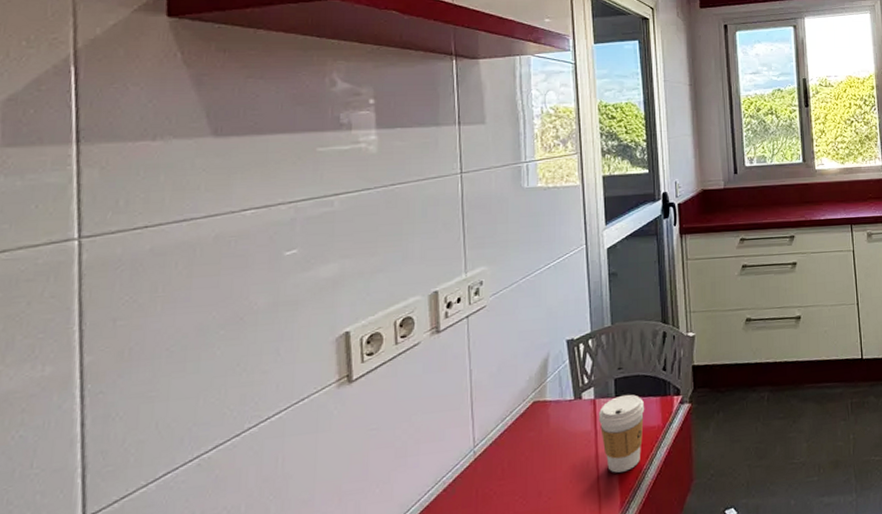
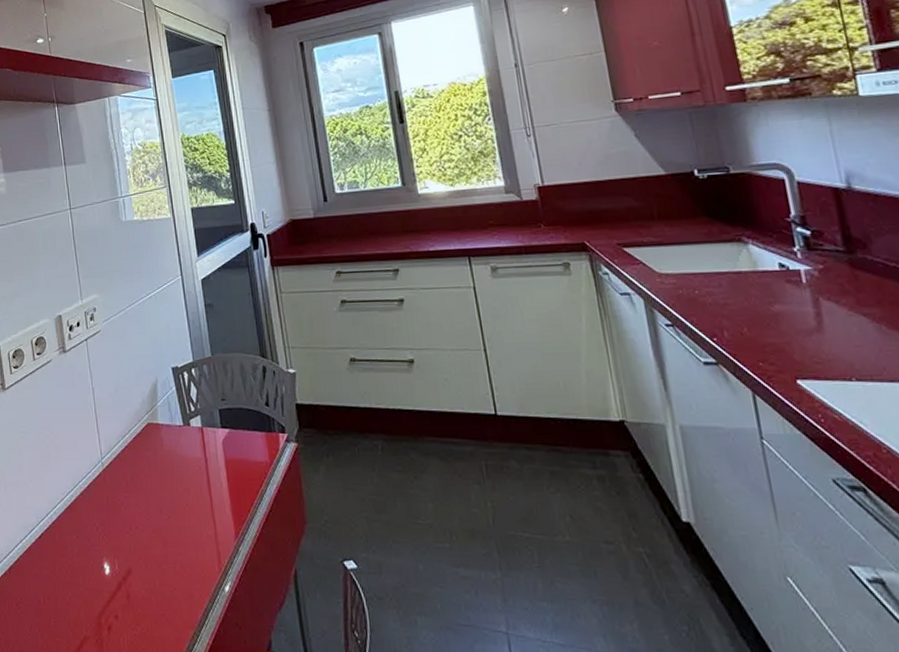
coffee cup: present [599,394,645,473] -> none [207,426,252,503]

